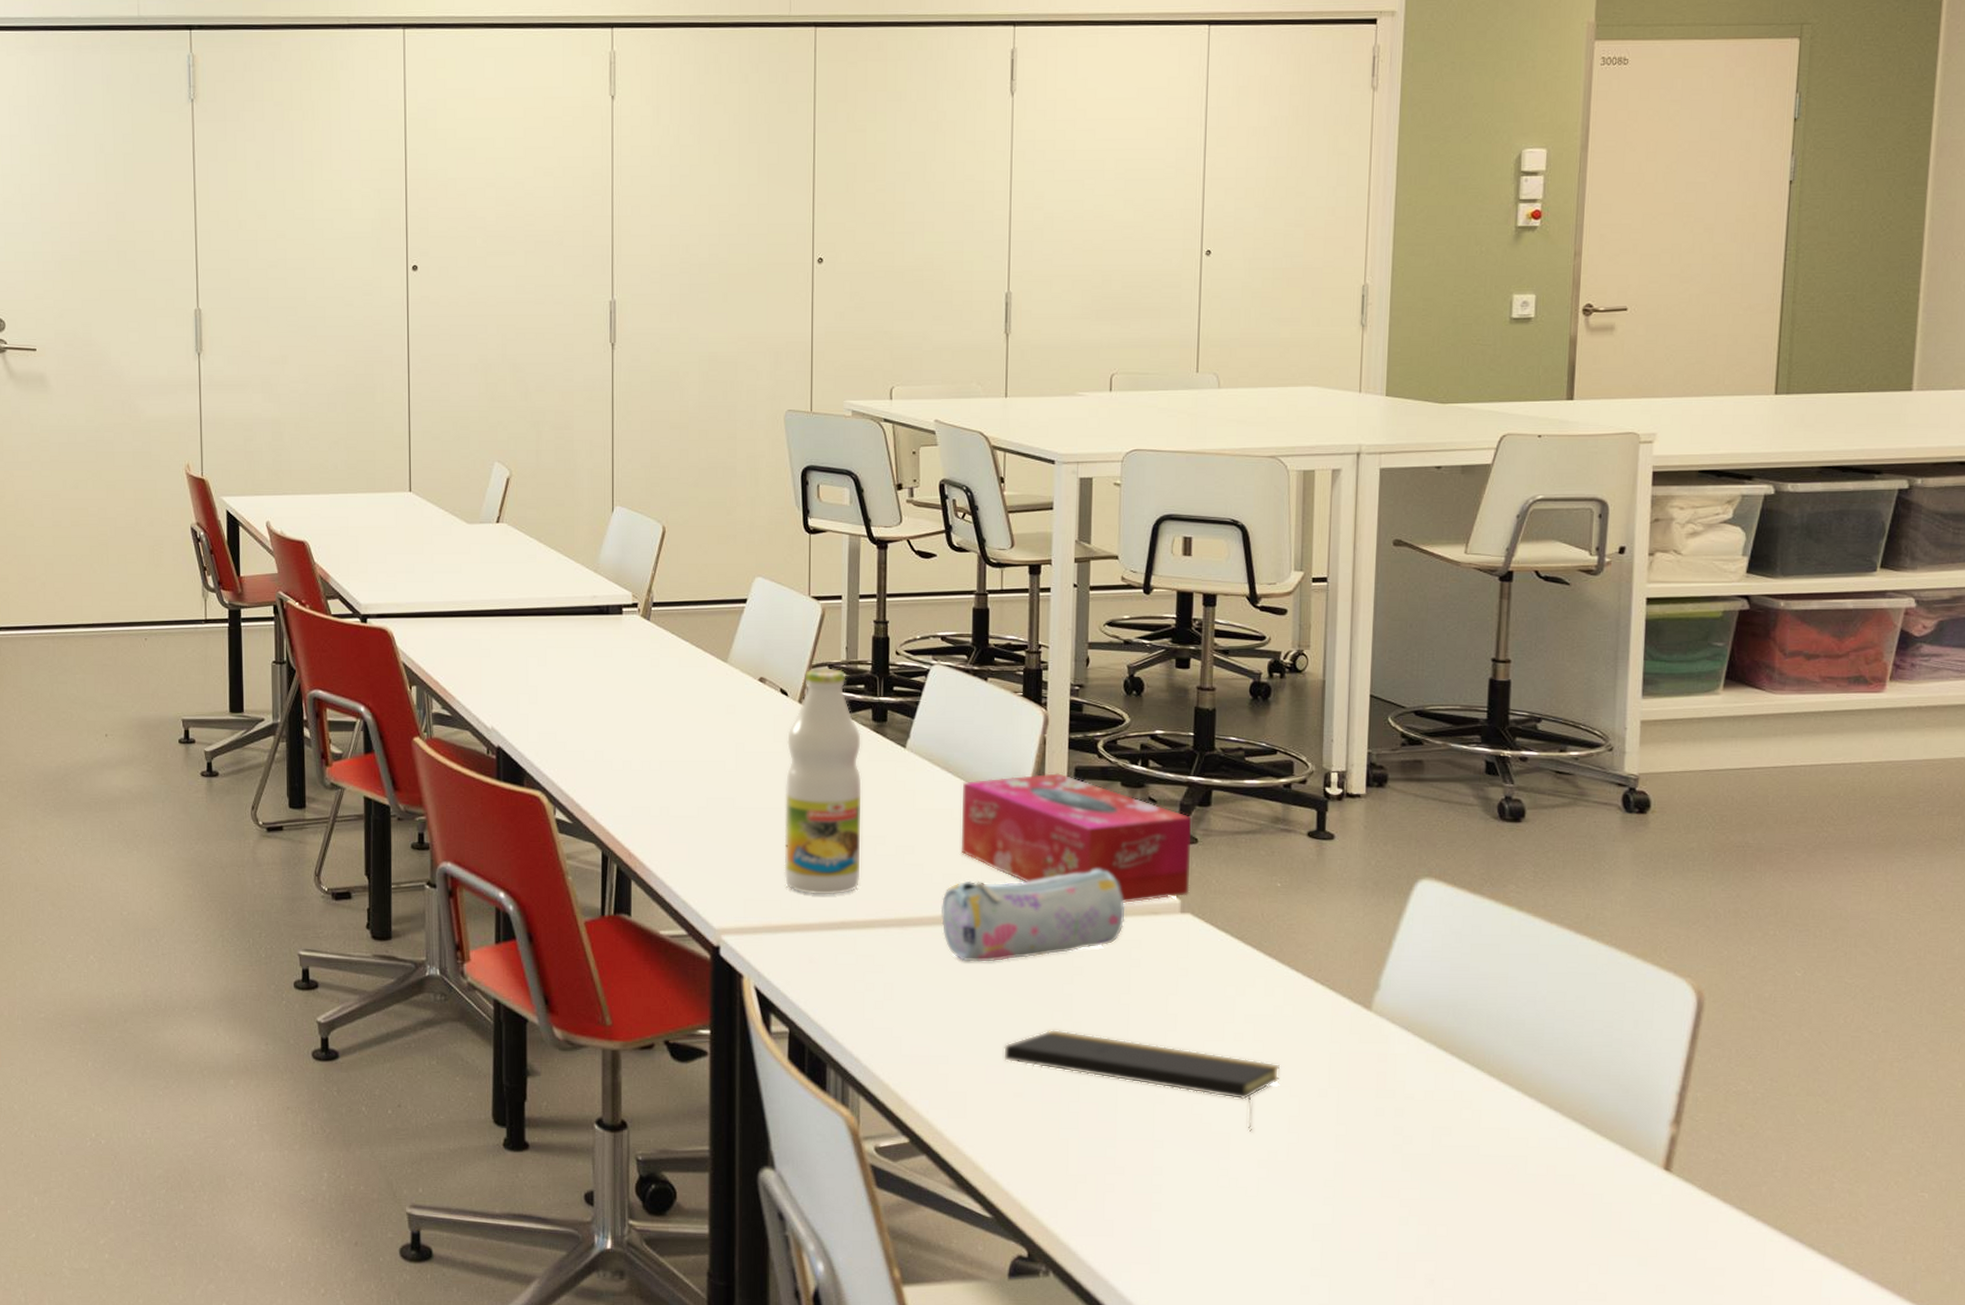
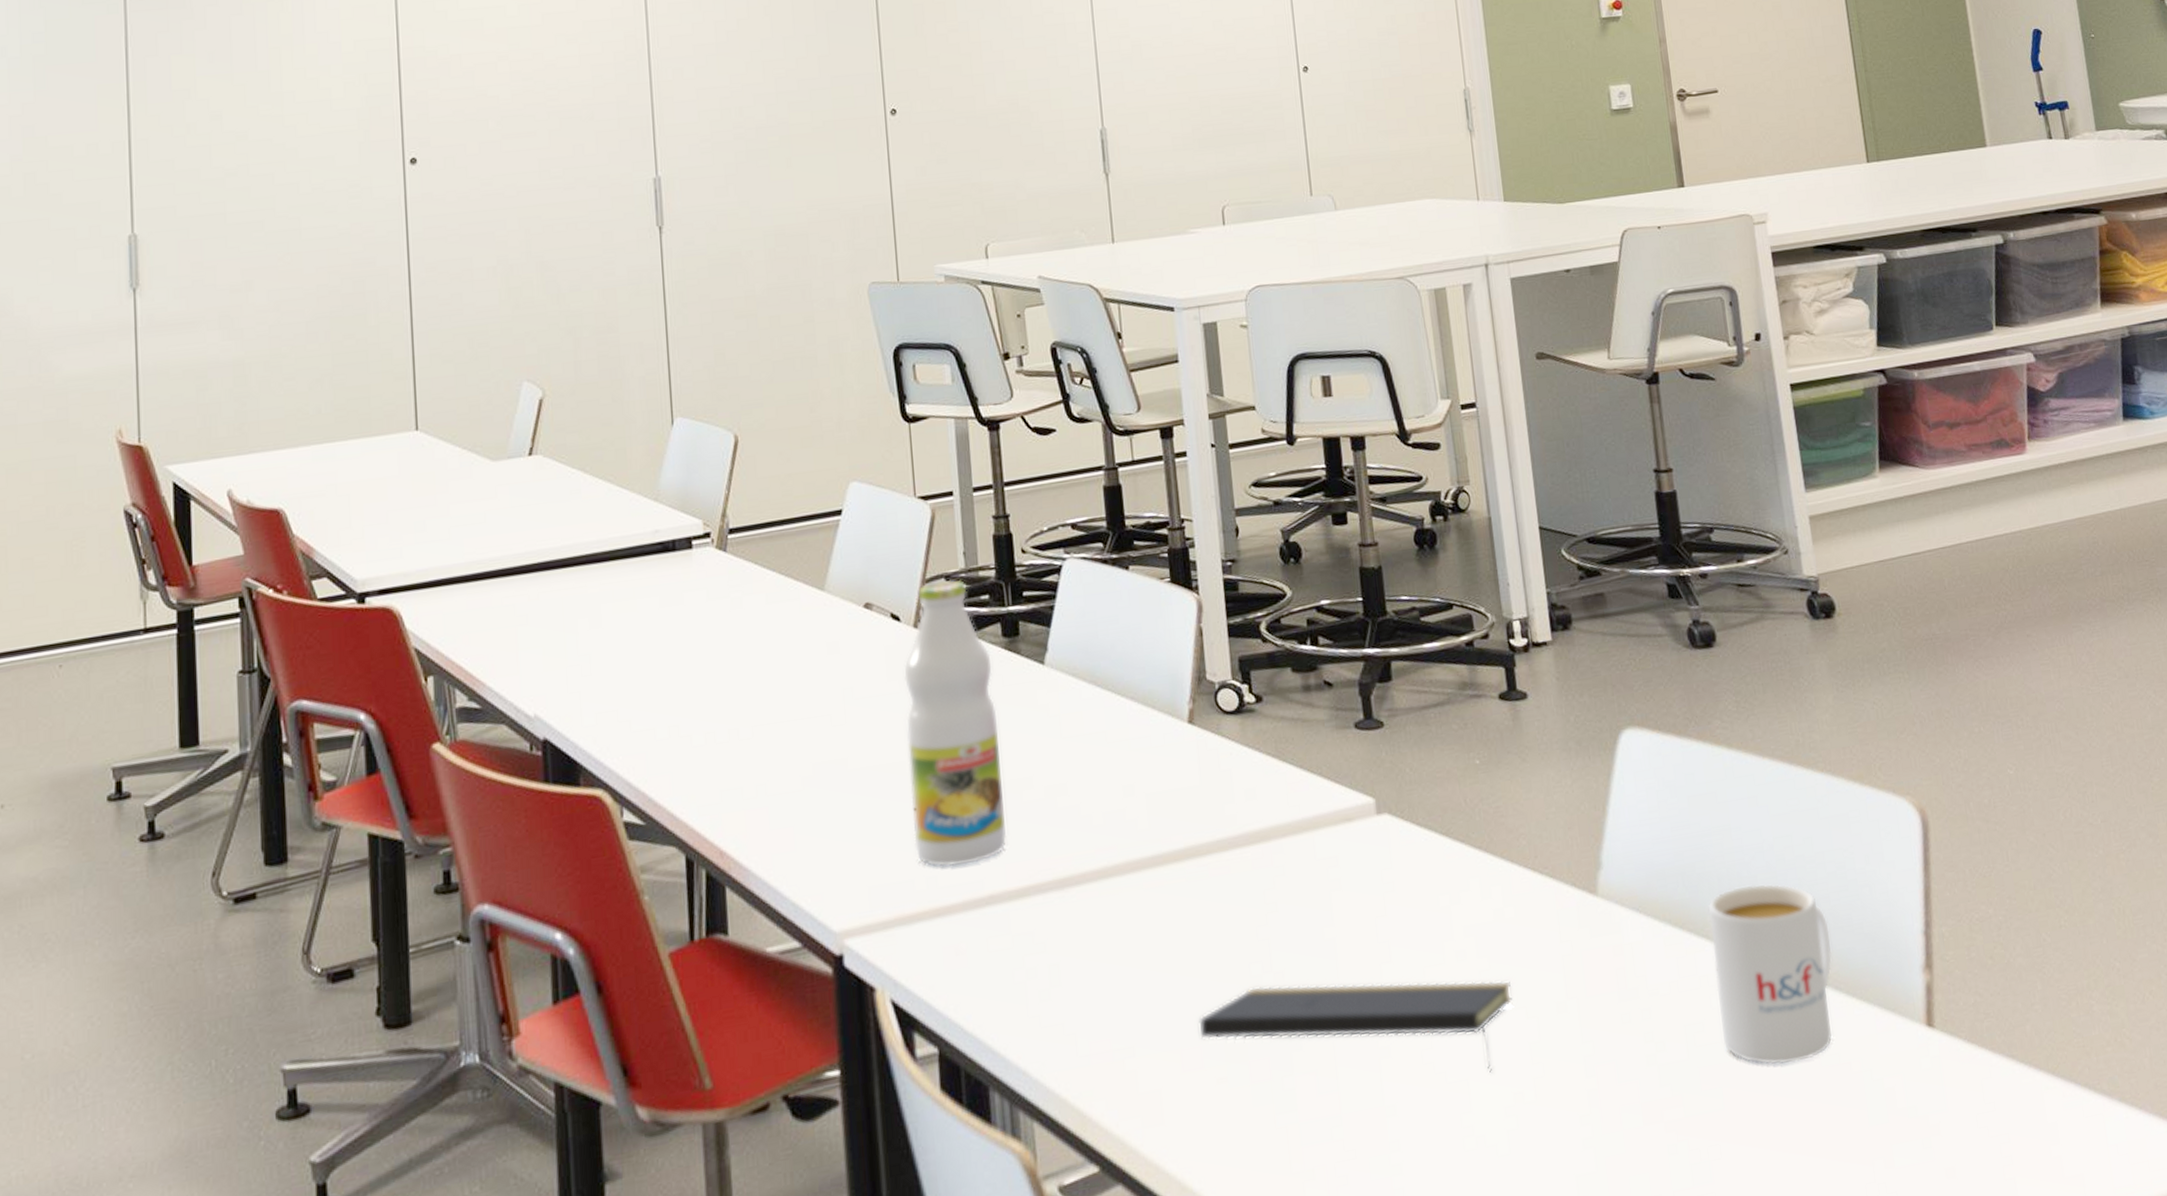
pencil case: present [941,869,1125,962] -> none [1106,776,1317,921]
tissue box: present [961,773,1192,903] -> none [1115,668,1383,813]
mug: none [1466,1026,1586,1175] -> present [1708,884,1832,1065]

